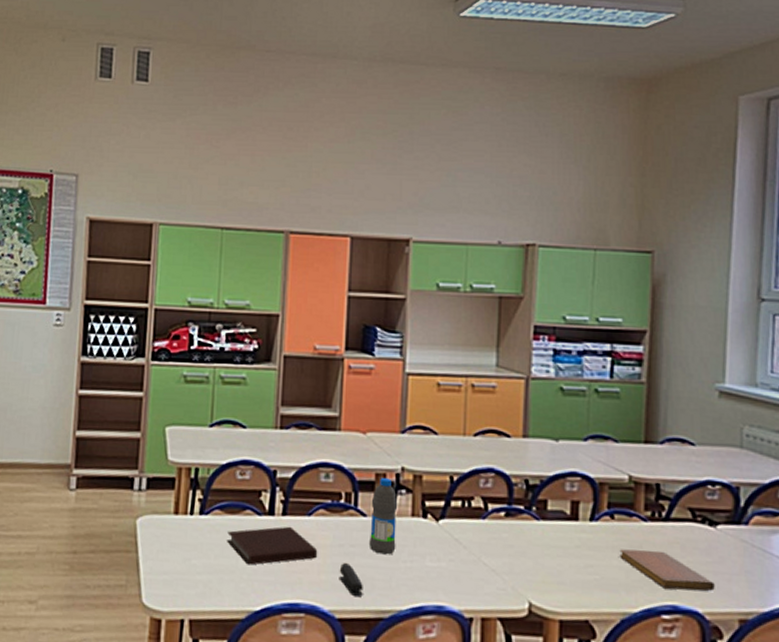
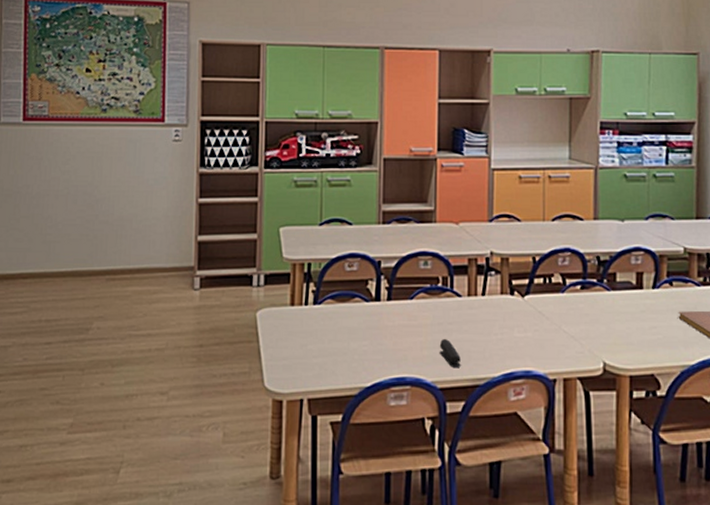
notebook: present [227,526,318,565] -> none [339,310,420,347]
water bottle: present [368,478,398,555] -> none [464,262,489,329]

